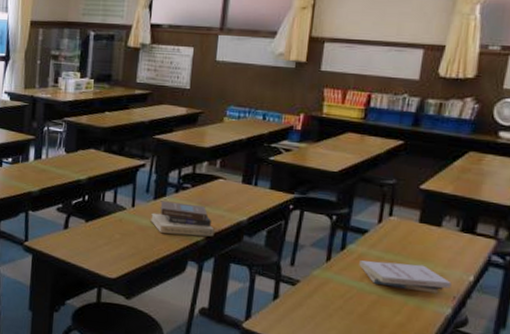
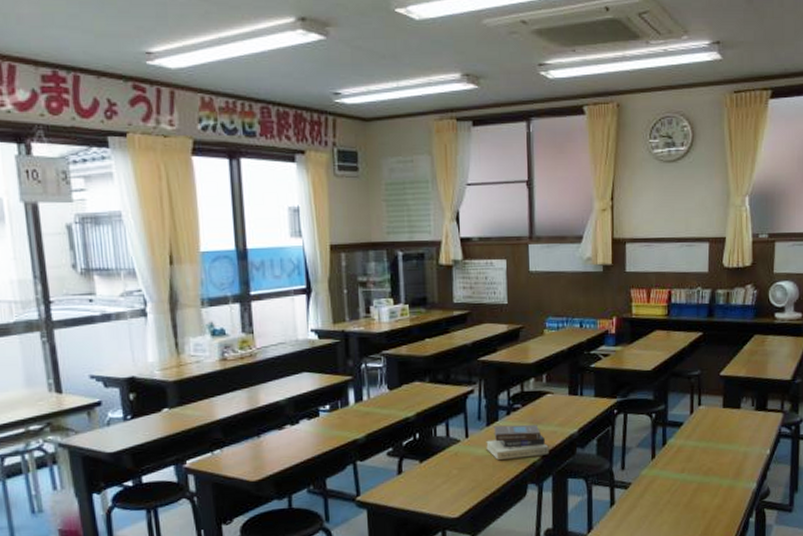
books: present [359,260,452,294] -> none [679,447,754,473]

